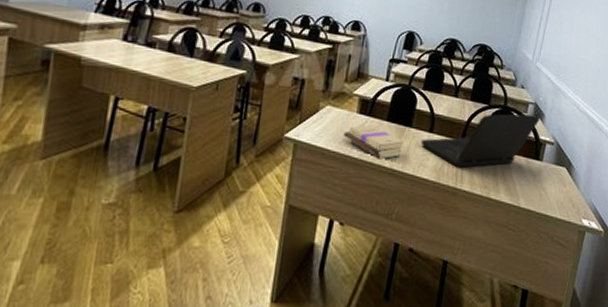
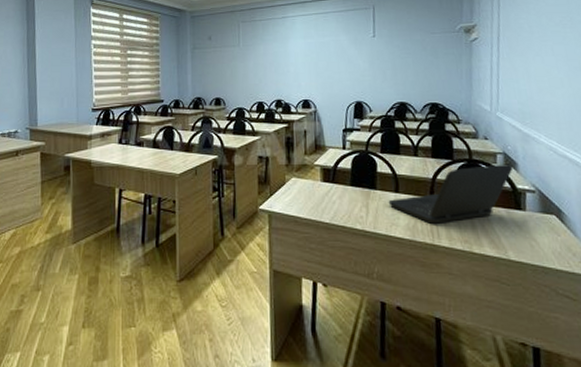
books: present [343,124,404,160] -> none [312,191,372,222]

